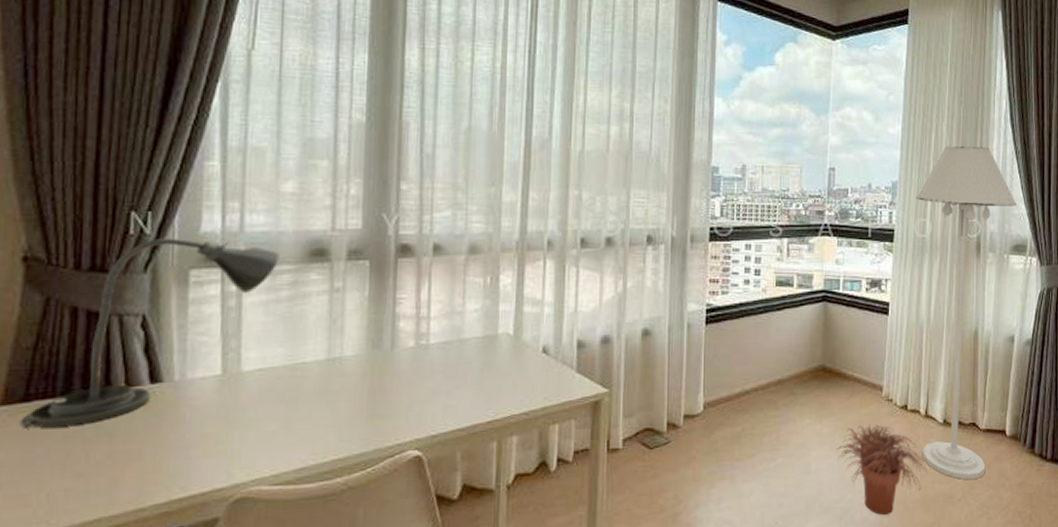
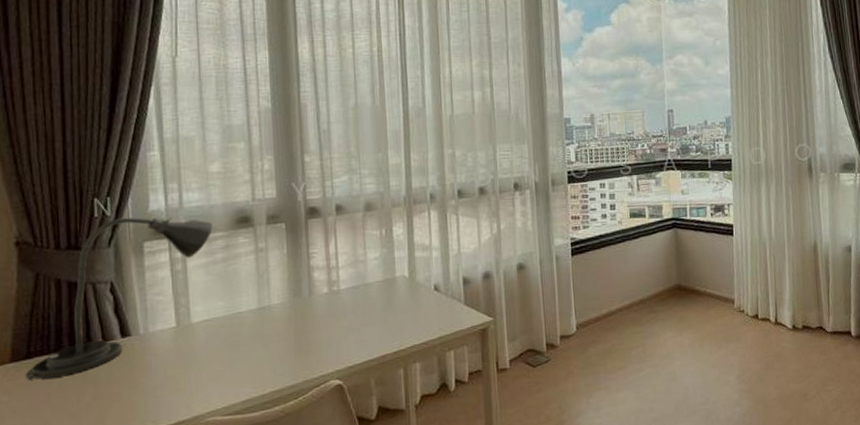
potted plant: present [837,424,929,515] -> none [698,333,783,414]
floor lamp: present [916,146,1017,480] -> none [748,78,842,379]

